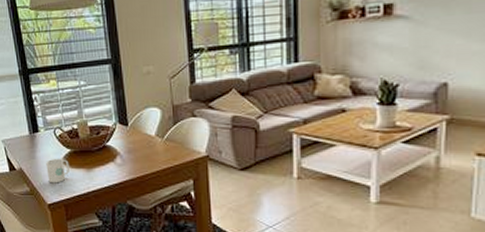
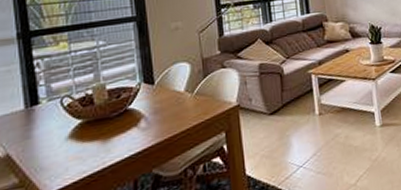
mug: present [46,158,69,183] -> none [46,132,79,167]

